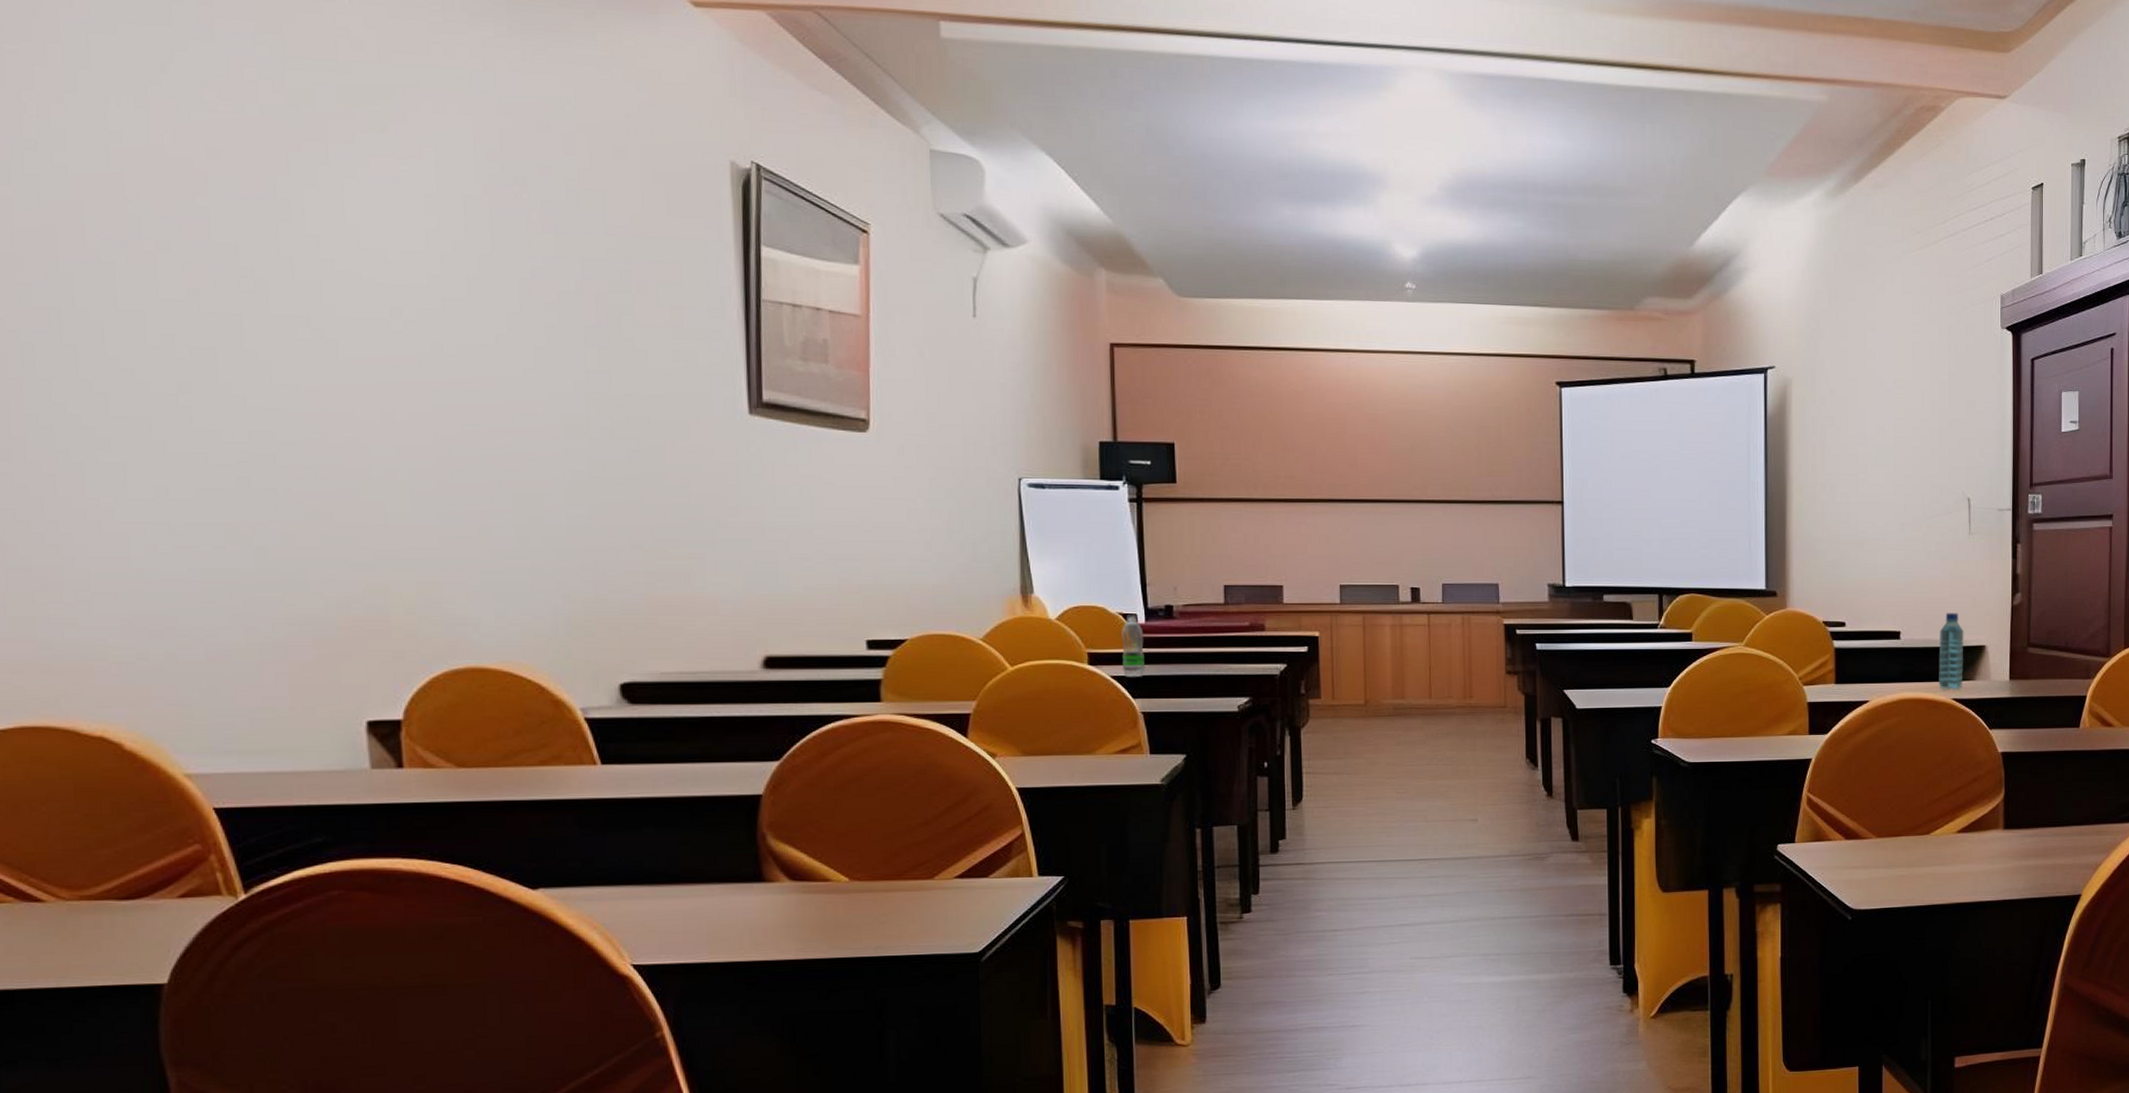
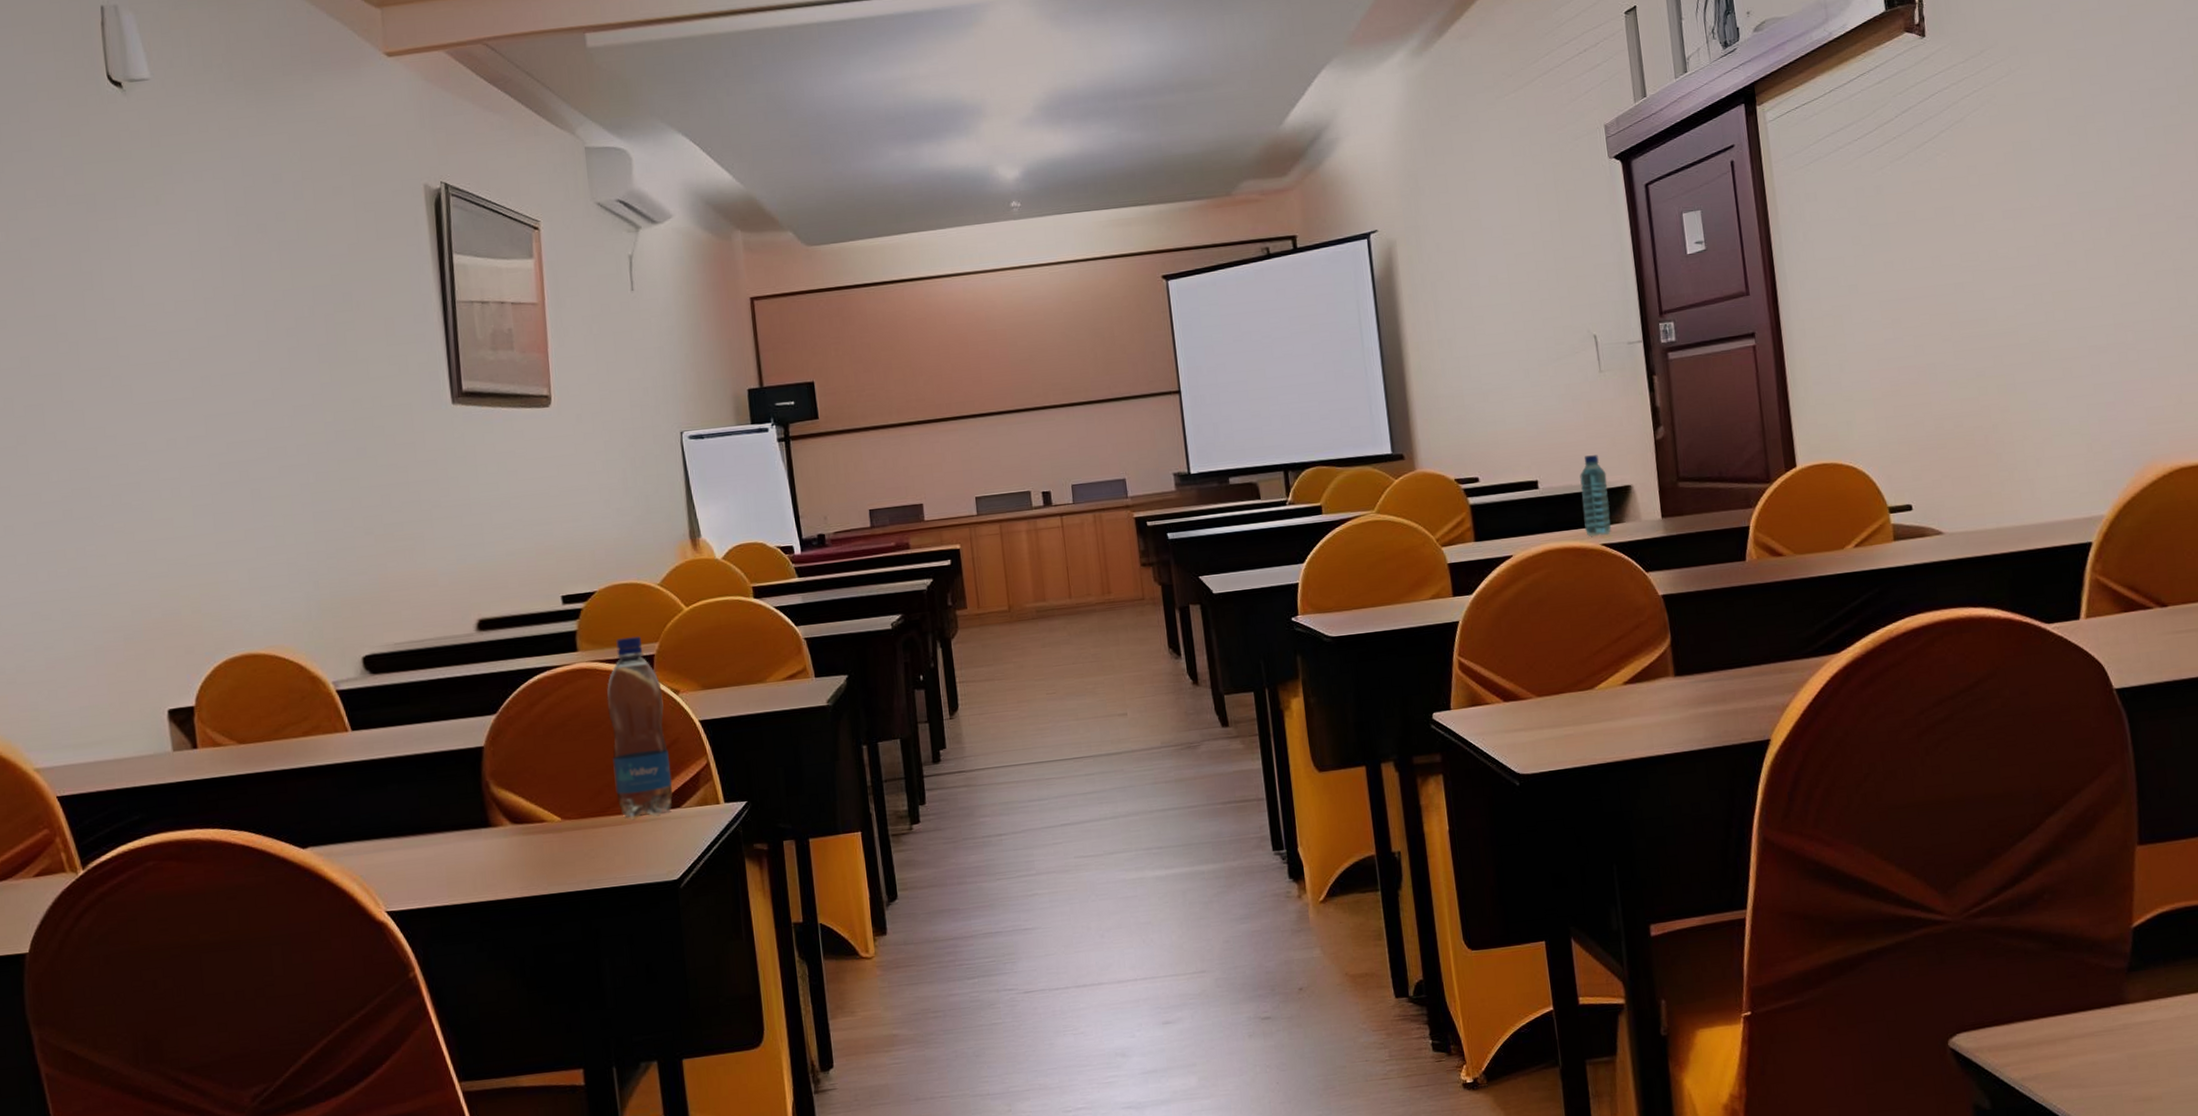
bottle: none [911,691,981,887] -> present [606,636,673,821]
bottle: present [1122,615,1145,677] -> none [781,546,805,606]

